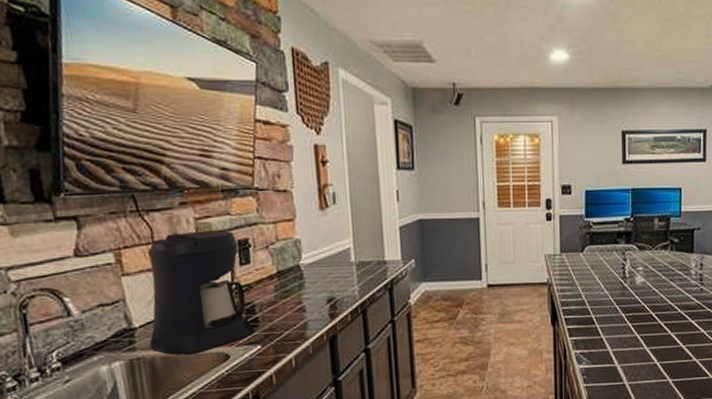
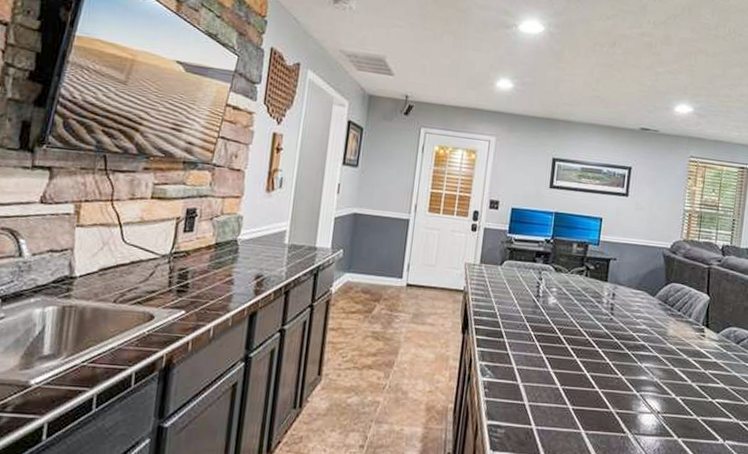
coffee maker: present [147,230,255,355] -> none [84,194,187,310]

